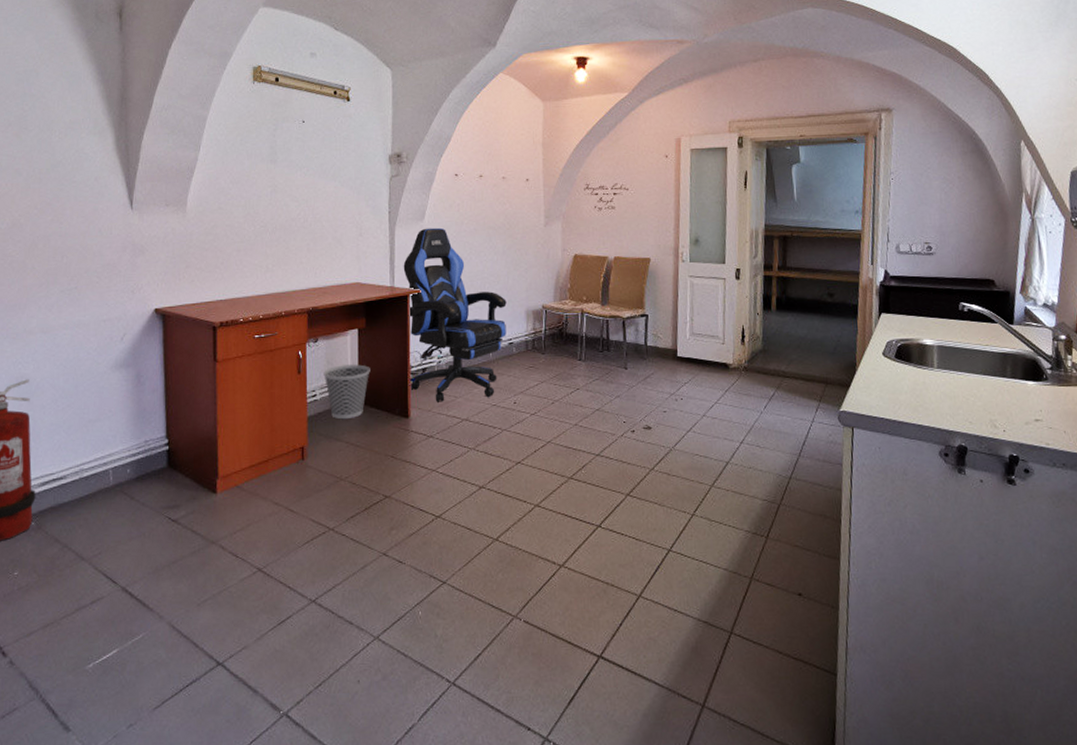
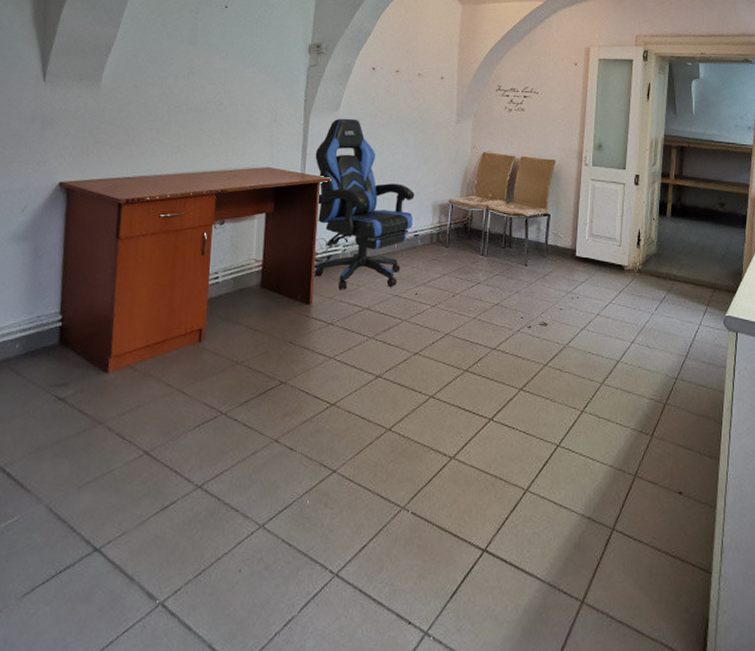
wastebasket: present [323,364,370,420] -> none [227,248,275,303]

